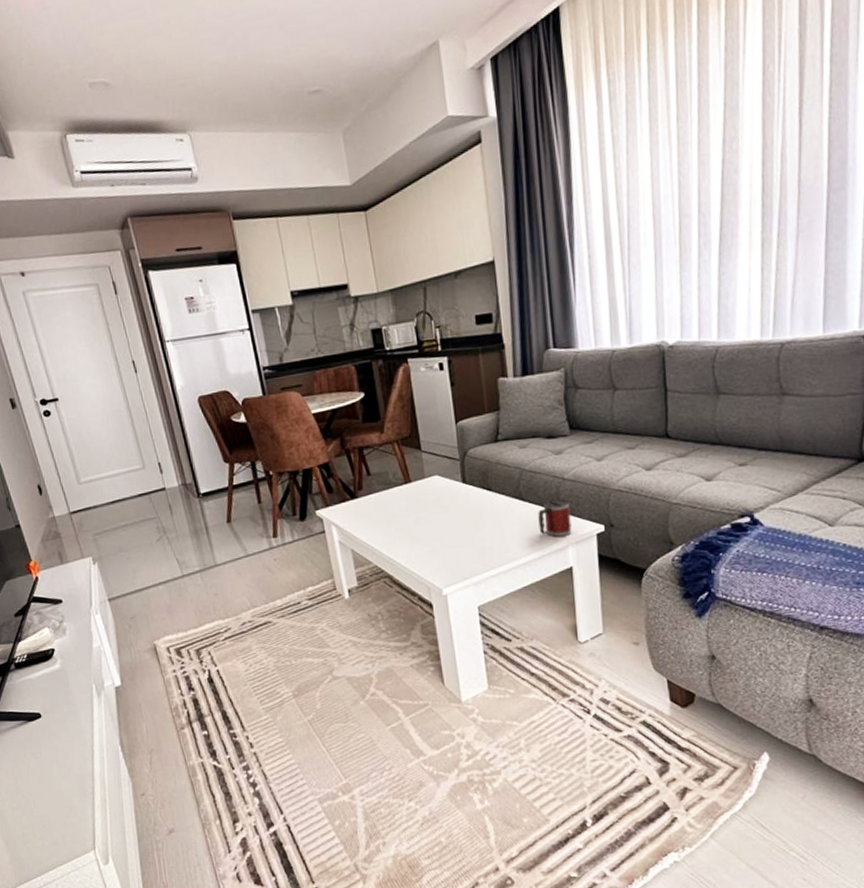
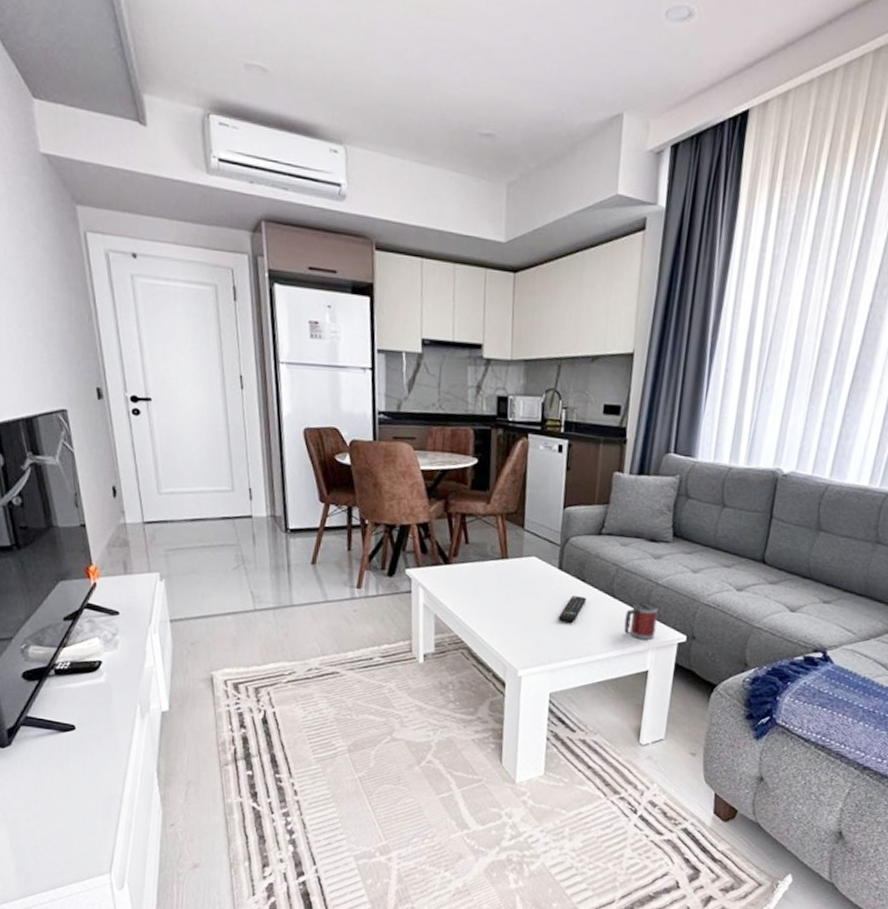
remote control: none [471,505,497,535] -> present [557,596,587,624]

